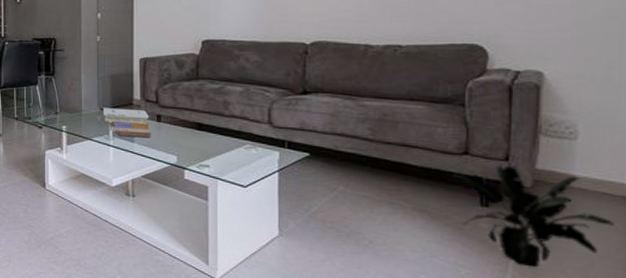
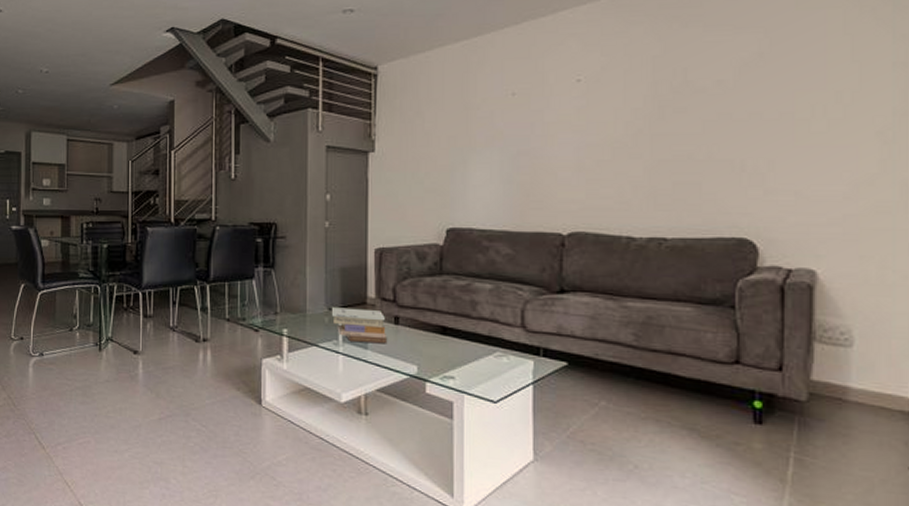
potted plant: present [453,164,614,268] -> none [724,375,894,494]

